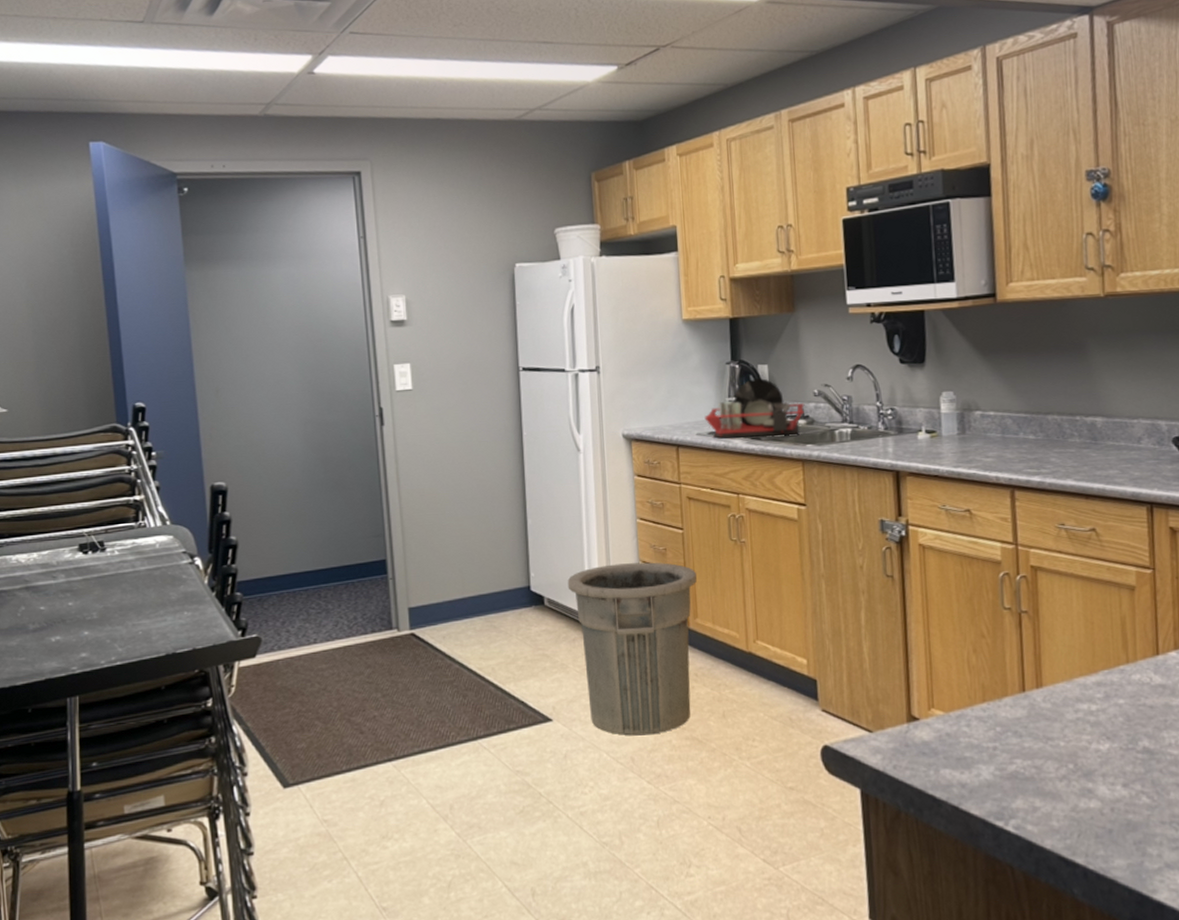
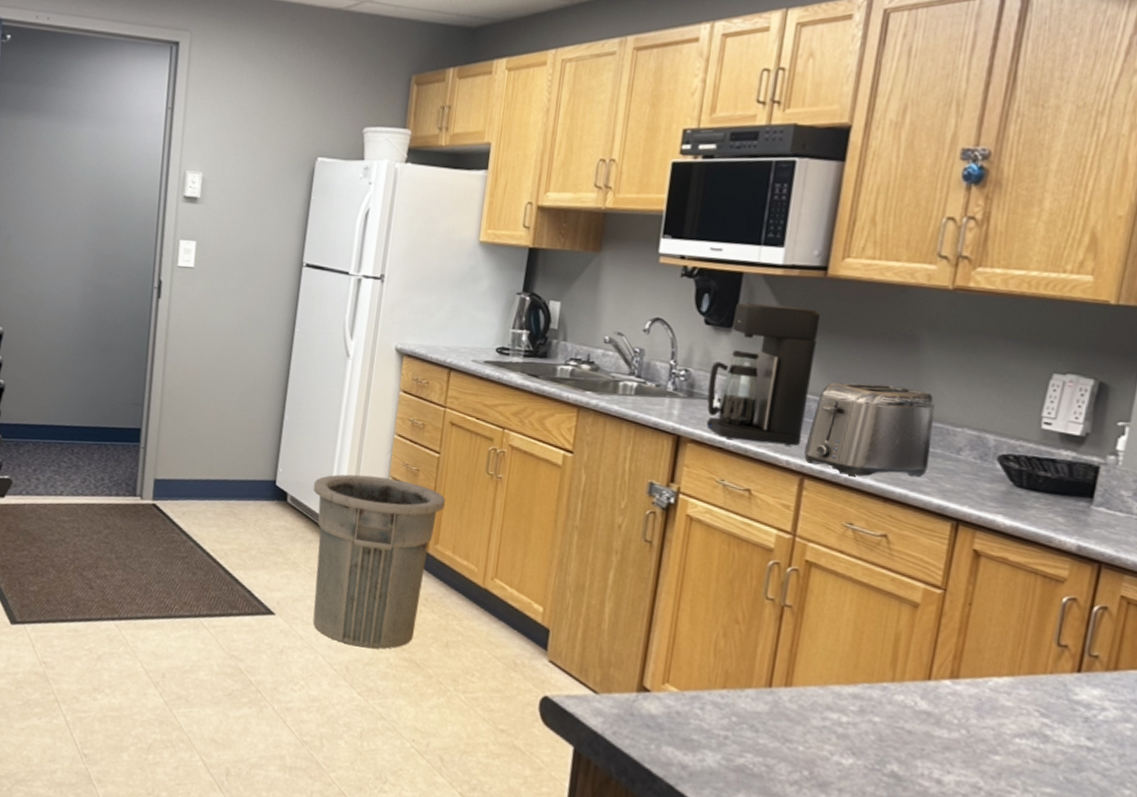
dish rack: present [704,378,805,439] -> none [483,314,592,379]
coffee maker: none [913,333,1005,467] -> present [706,302,821,446]
toaster: none [1008,391,1117,481] -> present [803,382,936,478]

